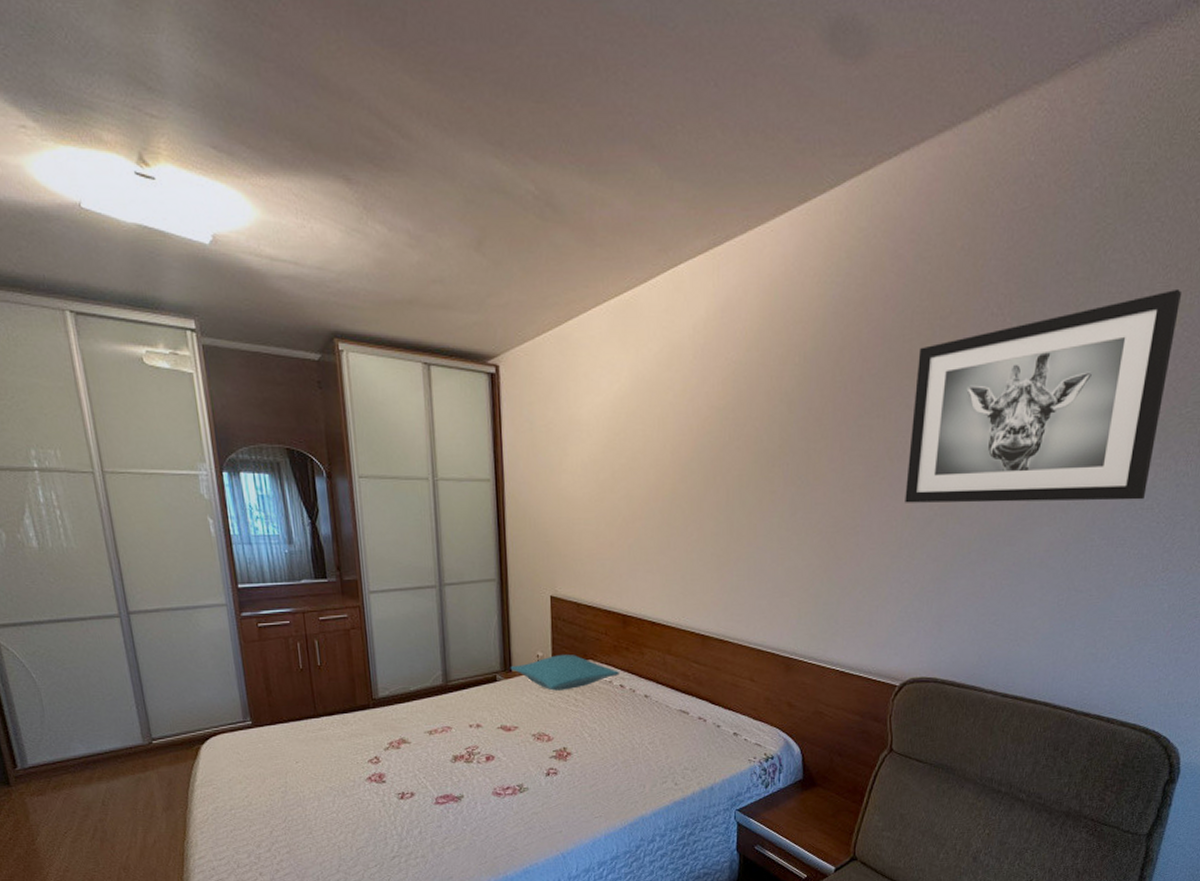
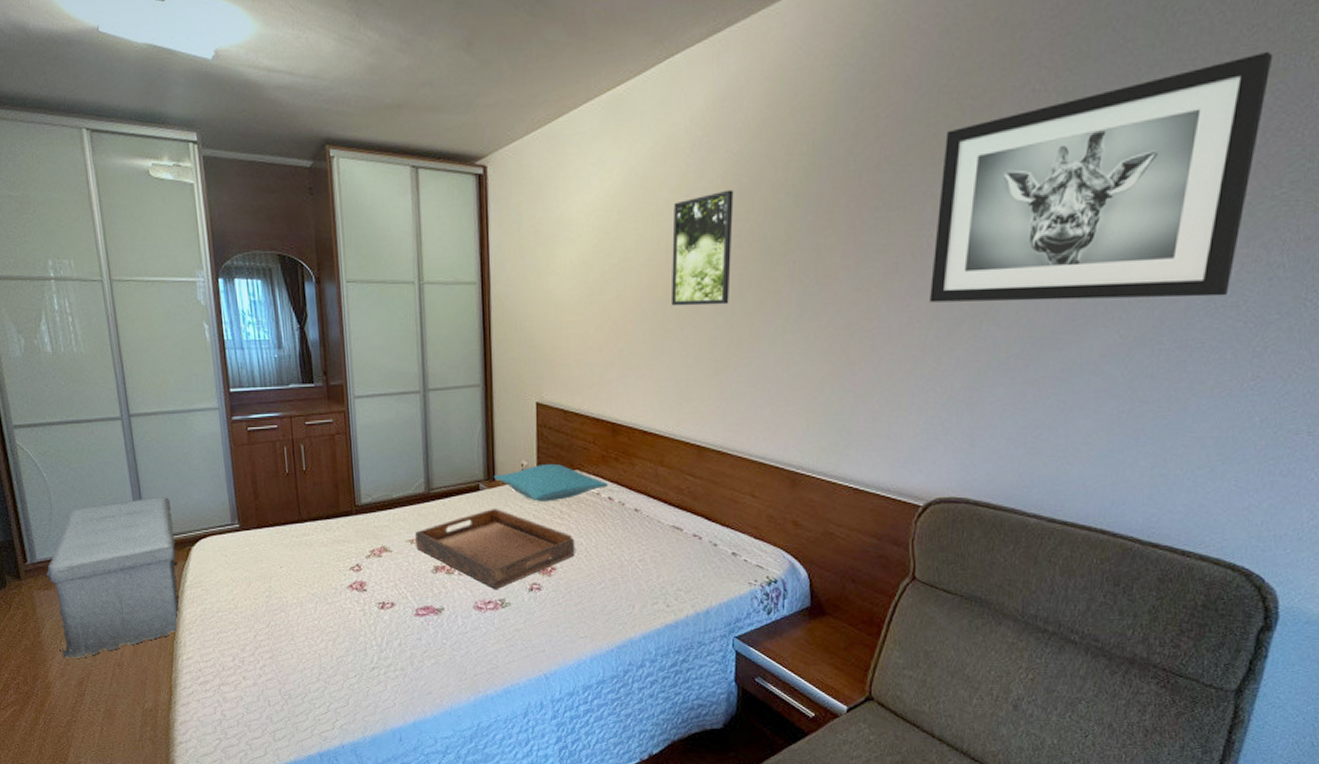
storage ottoman: none [40,696,189,865] -> present [46,497,179,658]
serving tray: none [434,697,589,776] -> present [415,508,575,590]
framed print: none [676,395,733,505] -> present [670,189,734,307]

